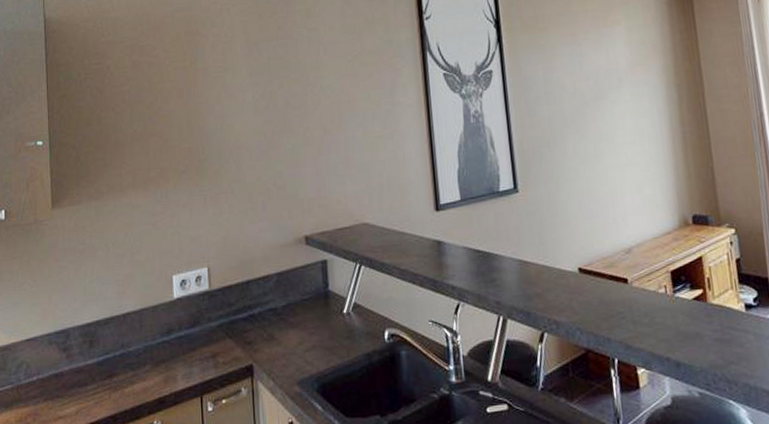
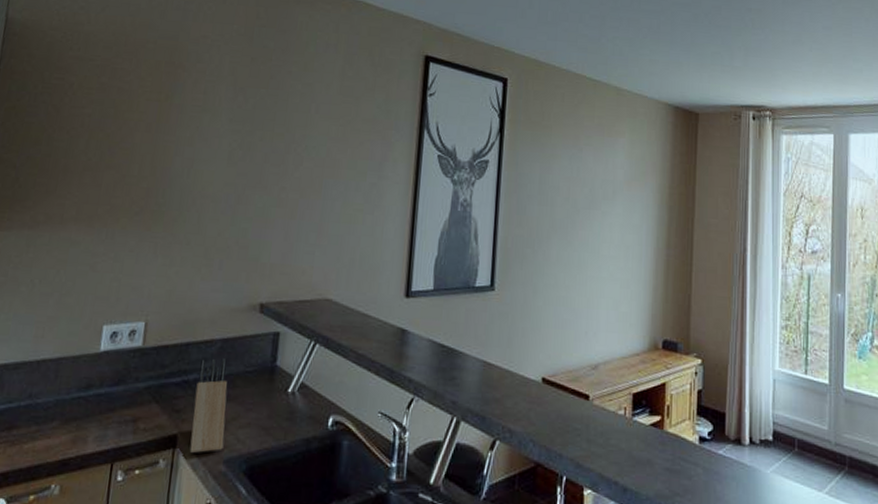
knife block: none [262,291,295,380] -> present [189,359,227,454]

